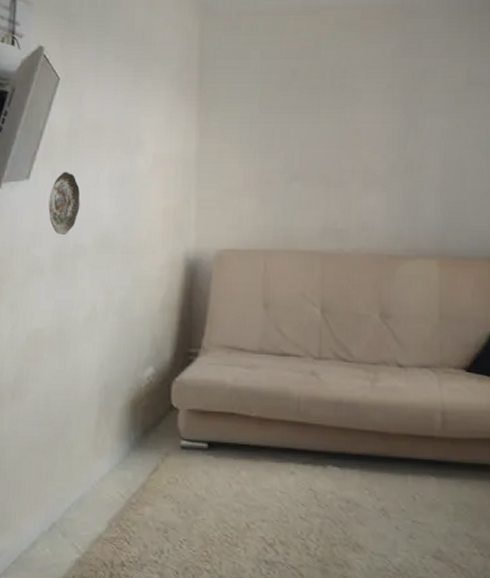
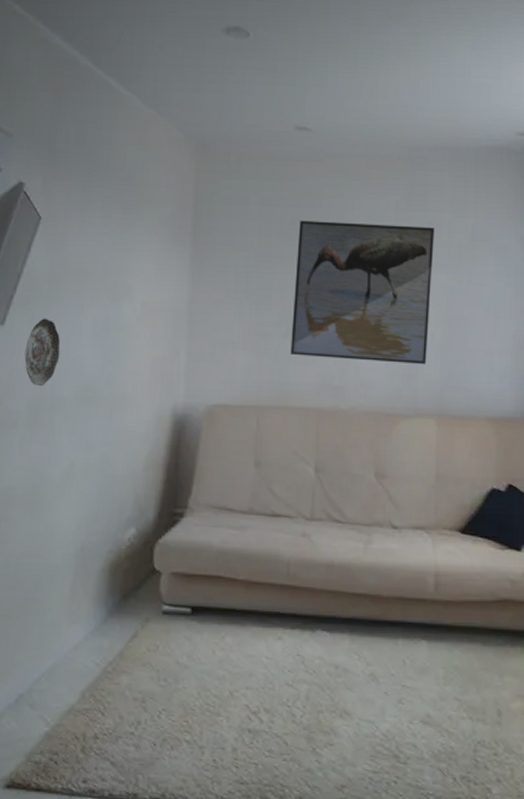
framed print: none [294,71,431,207] -> present [290,220,435,365]

